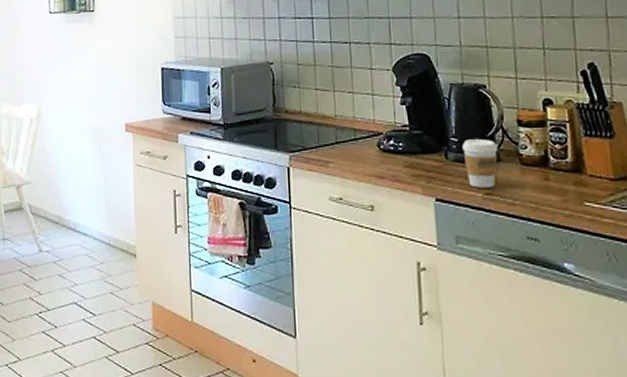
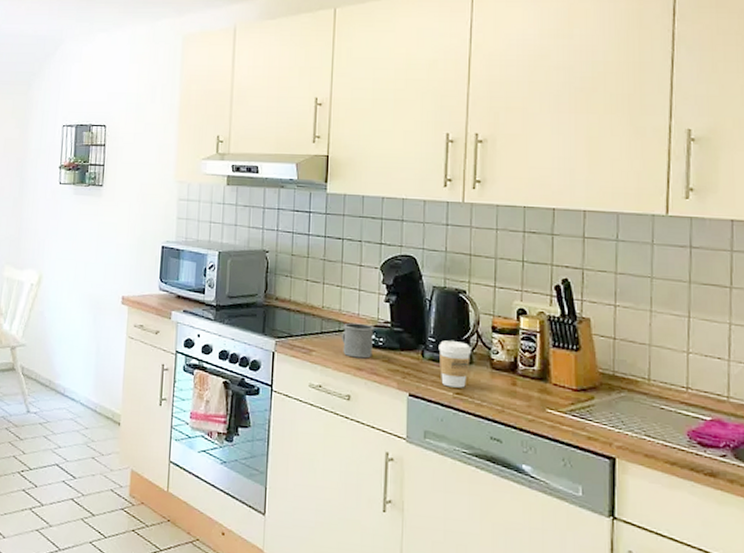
mug: none [359,129,393,166] -> present [342,322,374,359]

